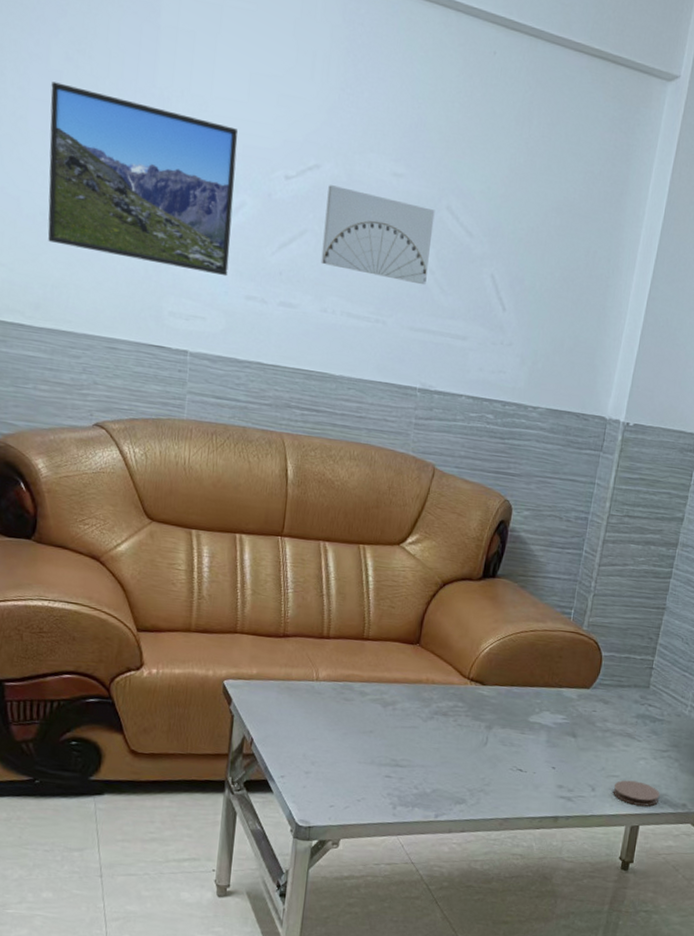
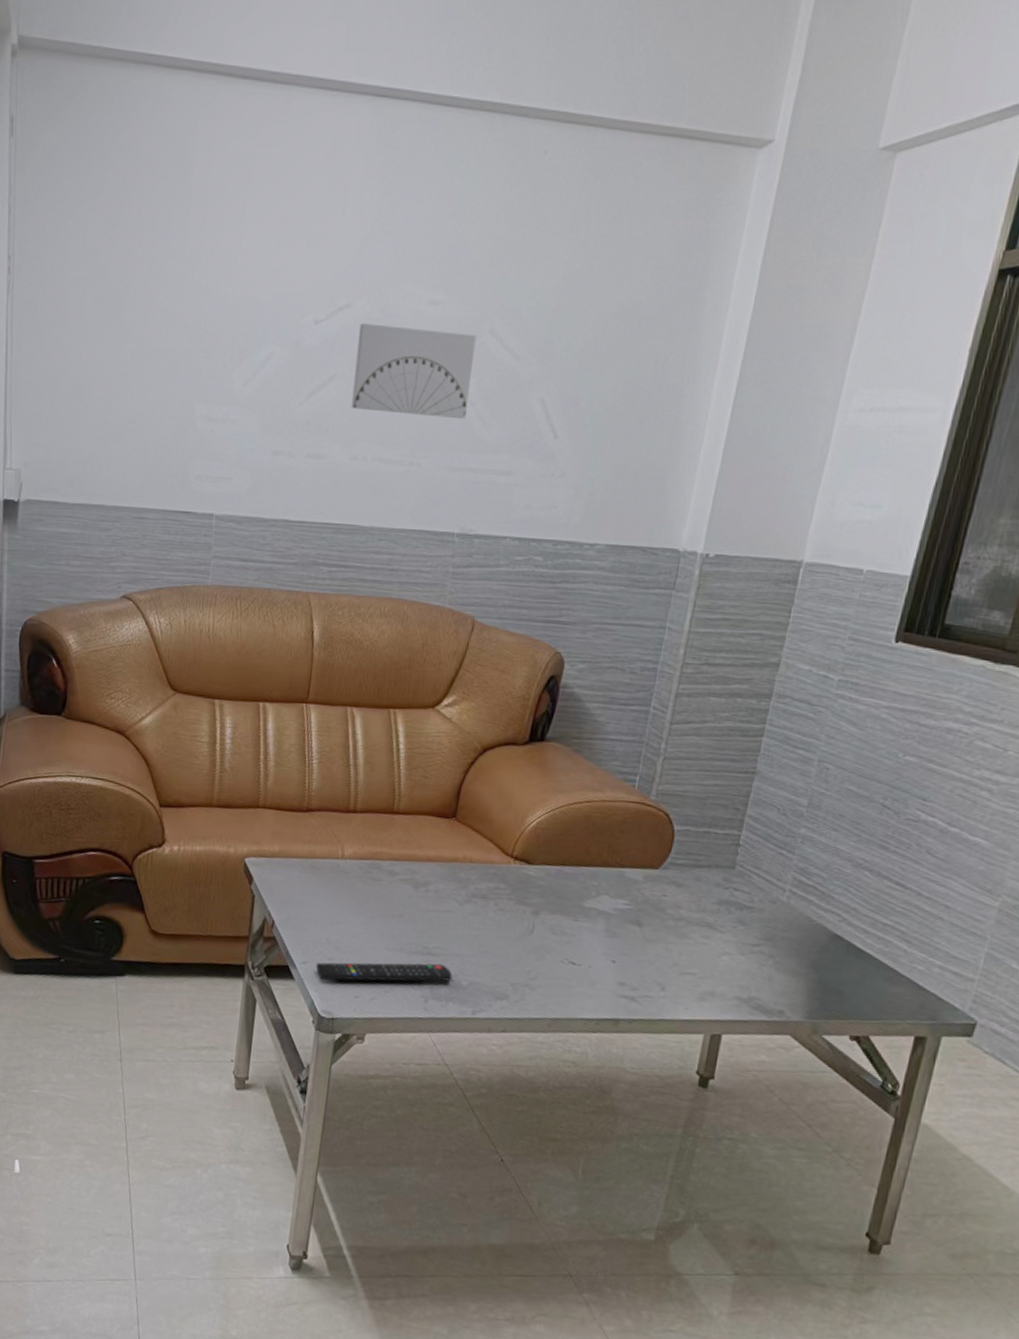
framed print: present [47,81,238,277] -> none [82,259,267,433]
remote control: none [293,774,418,793] -> present [315,962,453,982]
coaster: present [613,780,661,807] -> none [688,978,750,1012]

